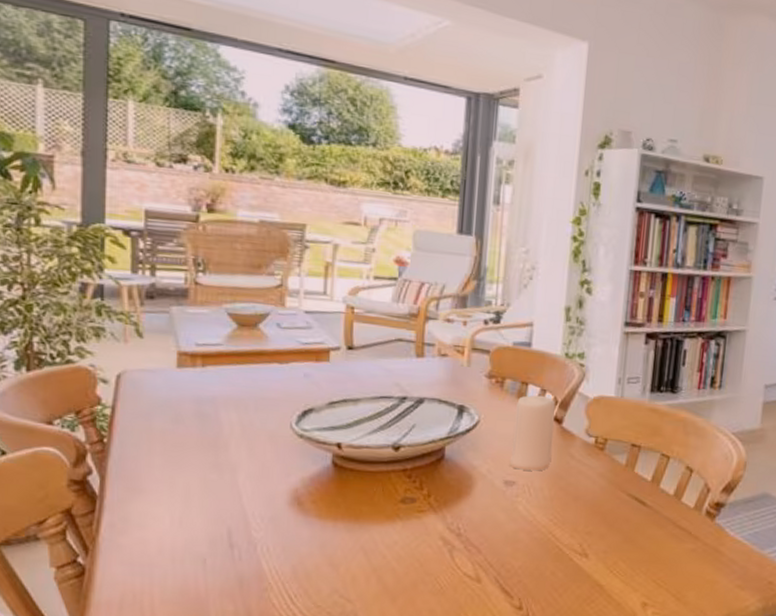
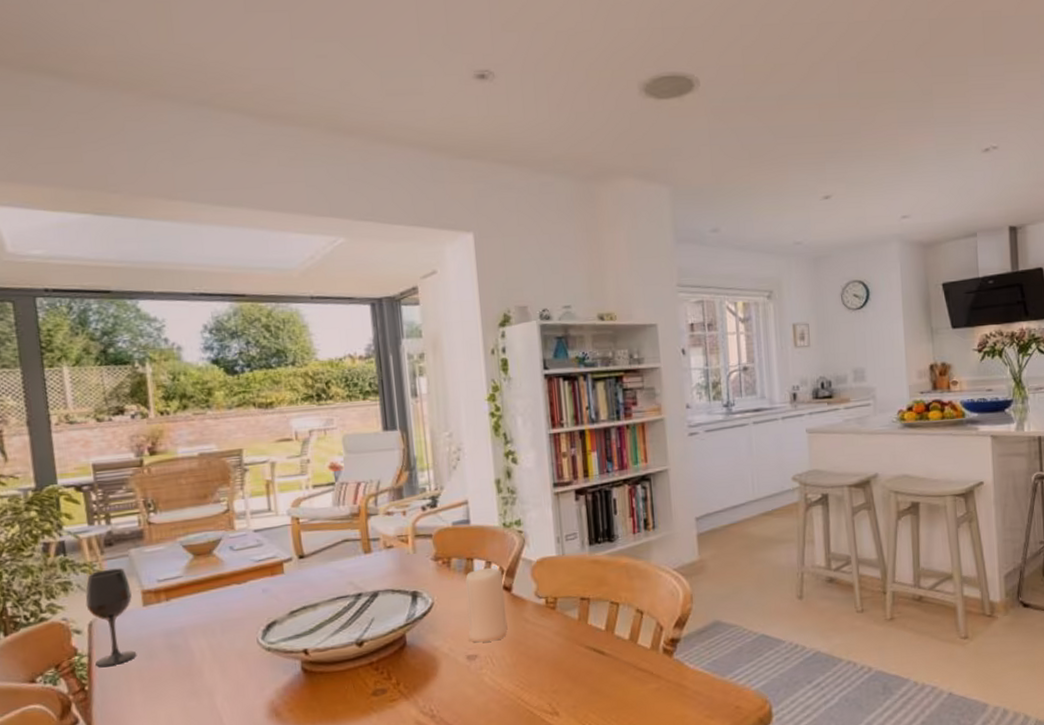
wine glass: none [117,322,167,423] -> present [85,568,137,667]

